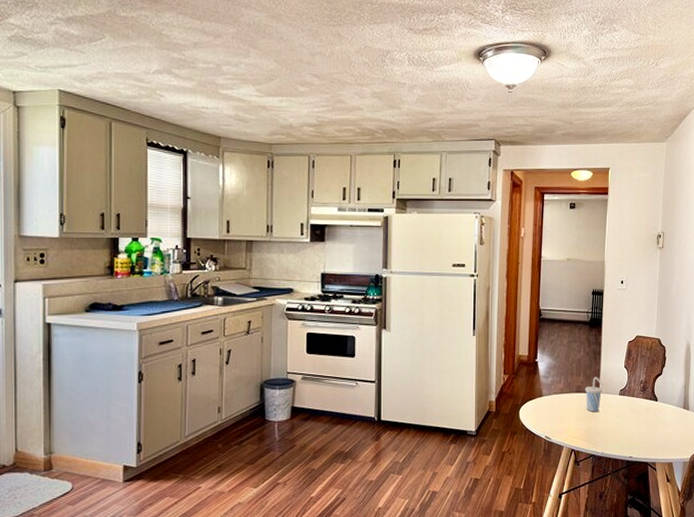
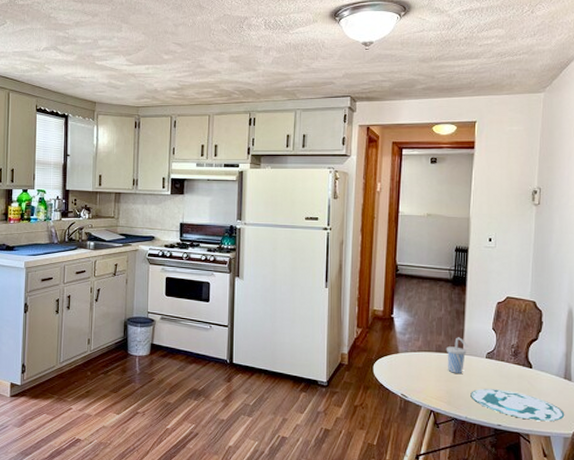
plate: none [606,423,684,449] -> present [470,389,565,421]

